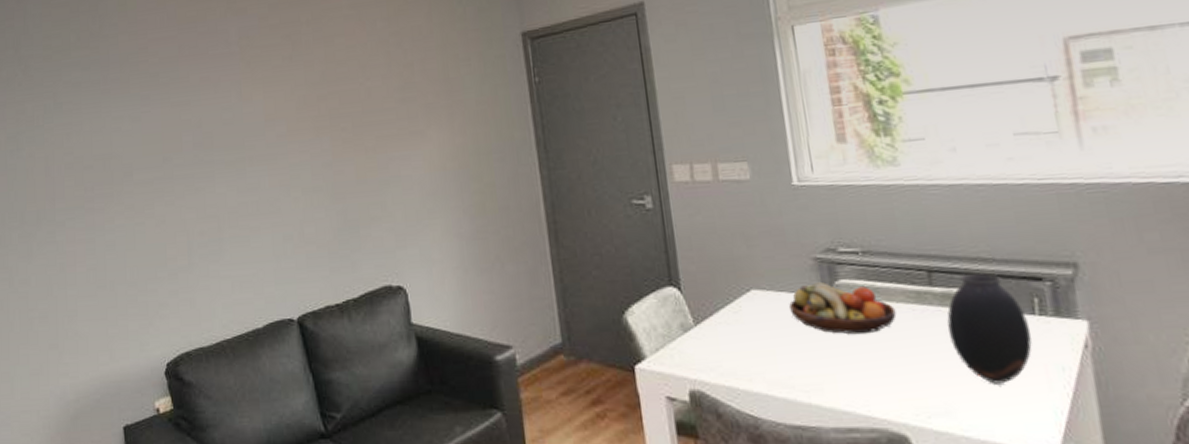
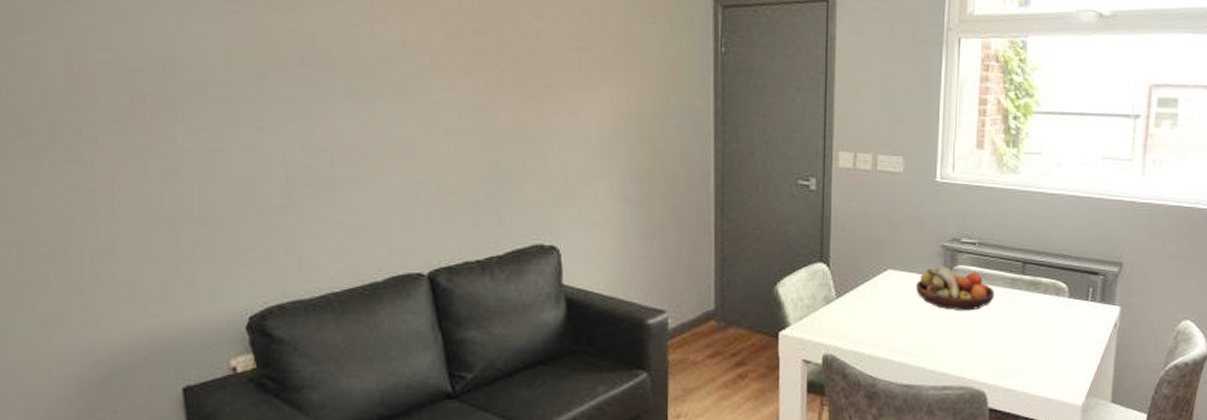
vase: present [947,273,1032,384] -> none [1029,266,1082,353]

